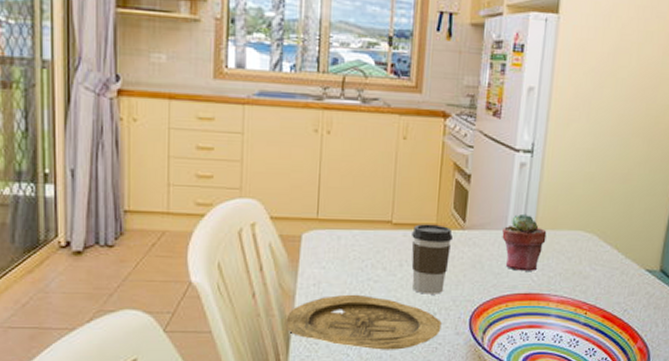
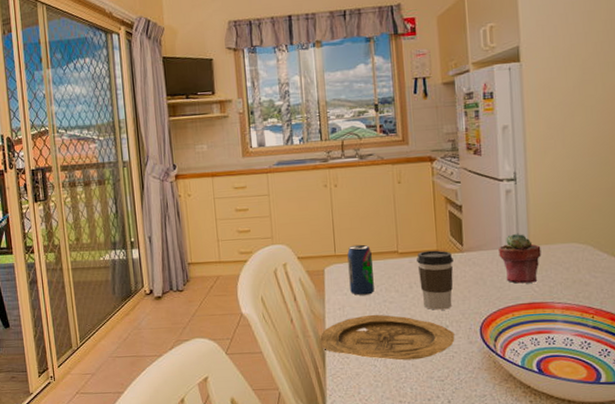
beverage can: none [330,208,361,270] -> present [347,244,374,296]

